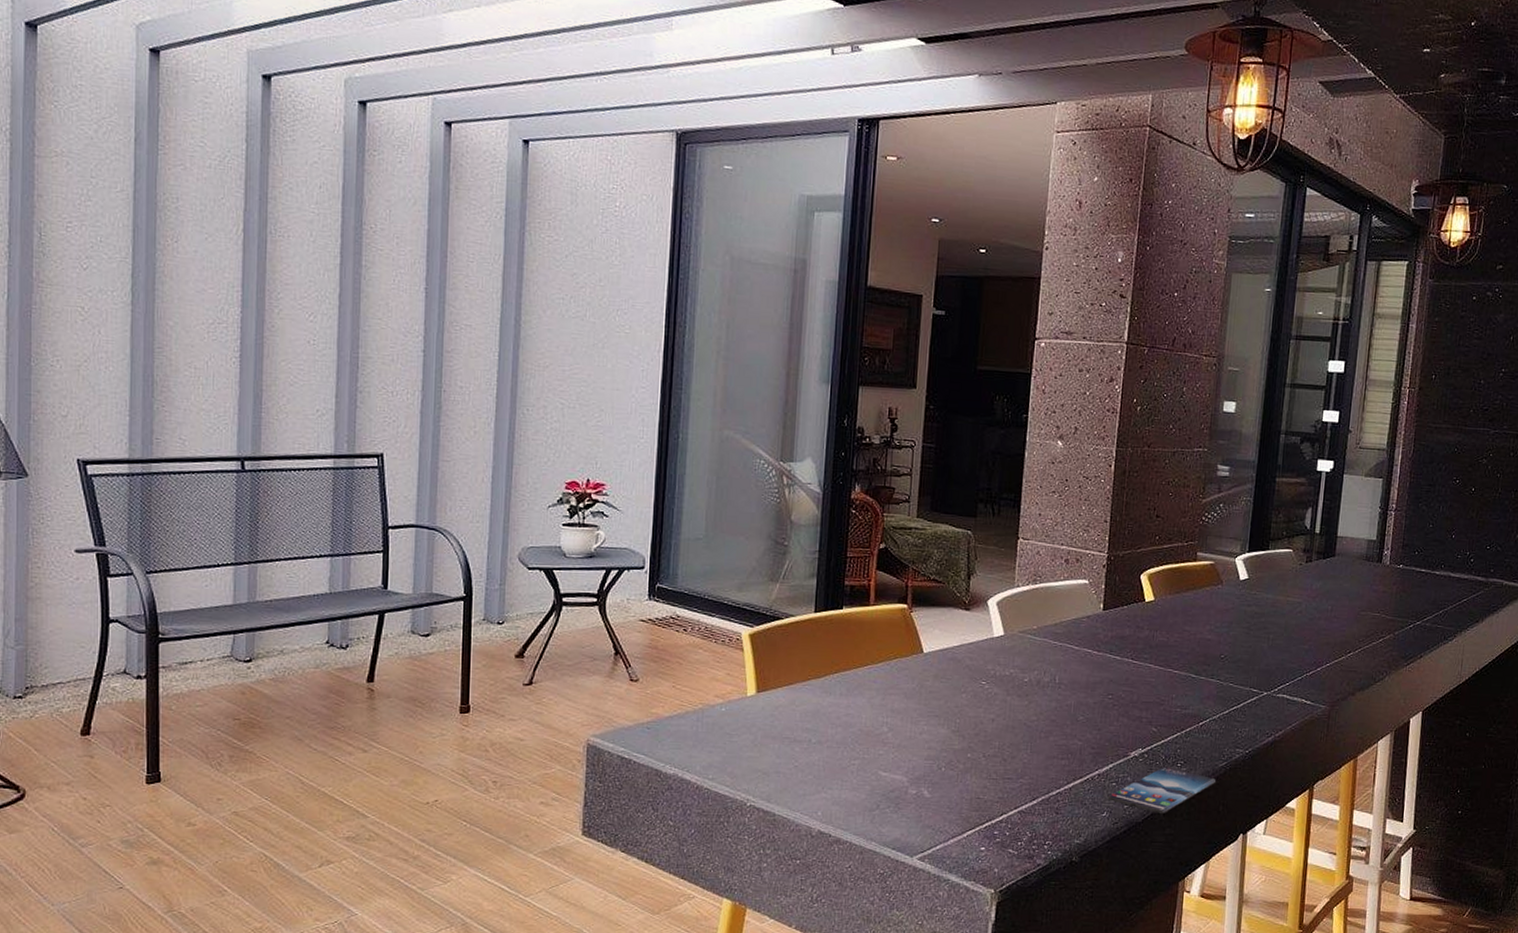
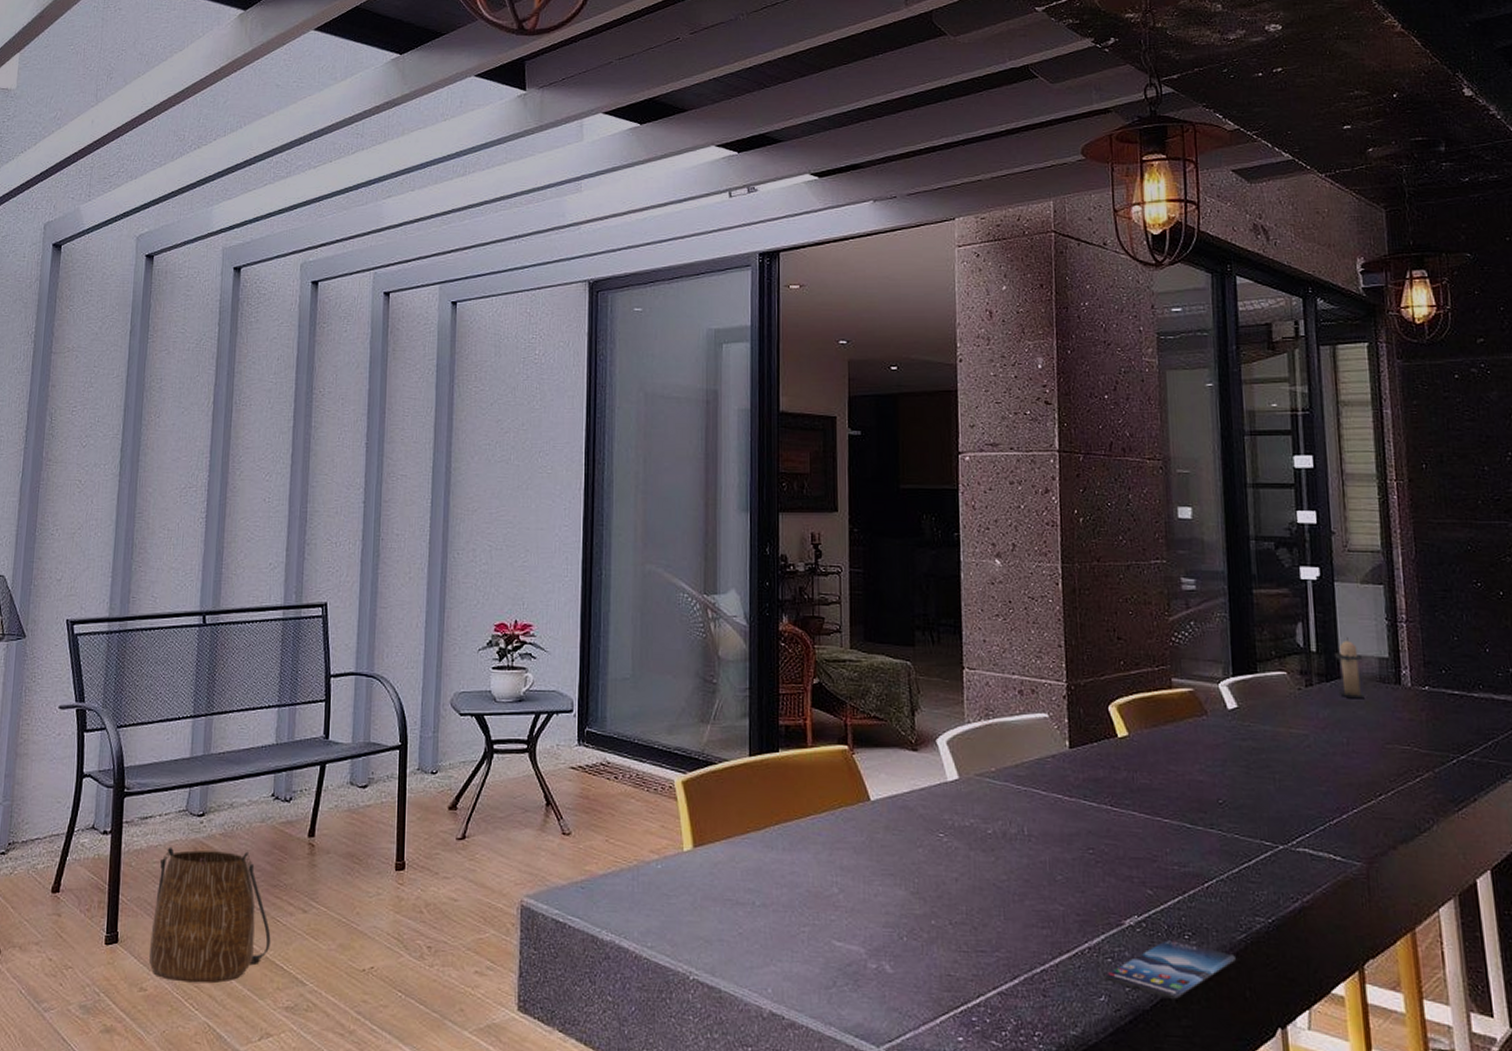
tote bag: none [197,691,329,818] -> present [149,846,271,984]
candle: none [1331,522,1356,574] -> present [1335,637,1366,699]

